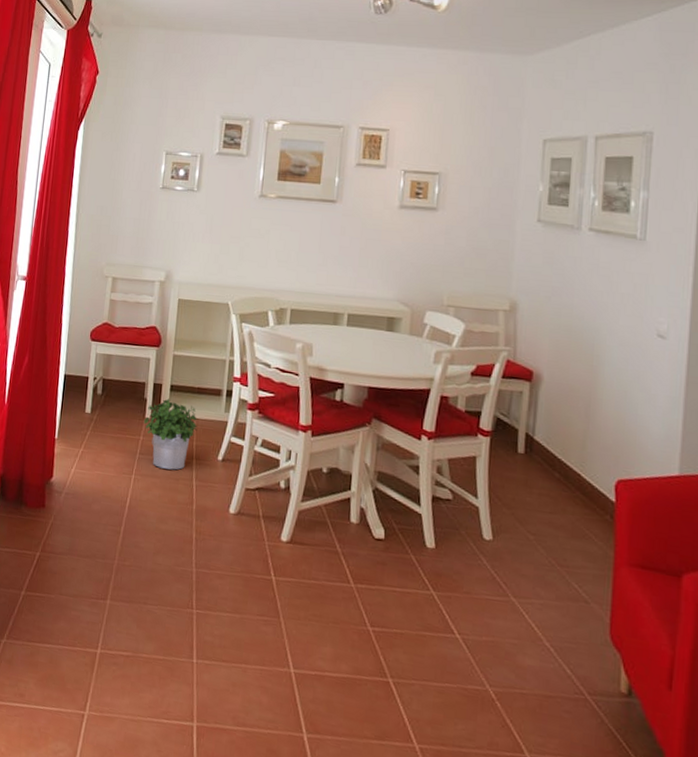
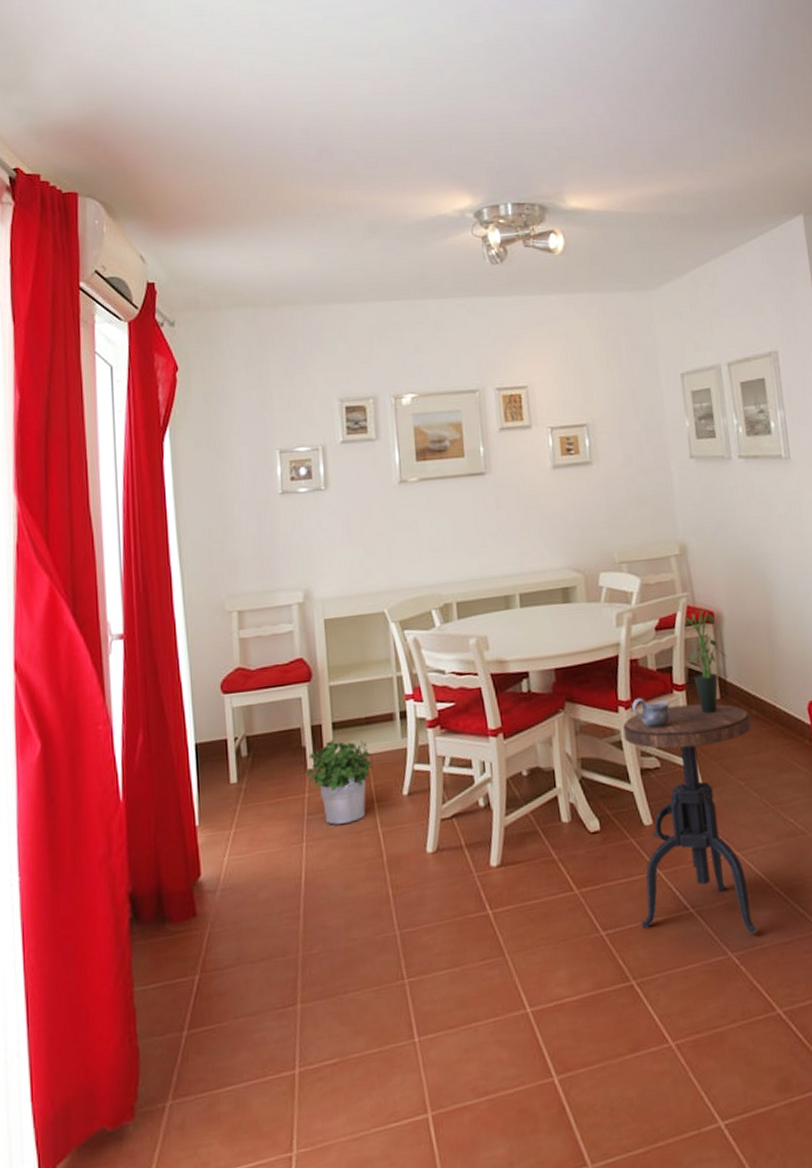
side table: none [407,446,553,677] -> present [623,703,757,935]
mug: none [435,432,472,464] -> present [632,697,671,728]
potted plant: none [499,364,538,465] -> present [683,608,726,714]

